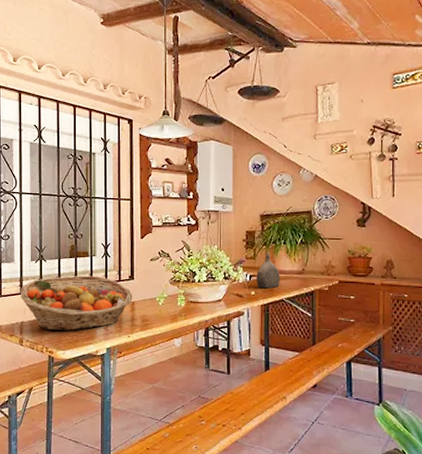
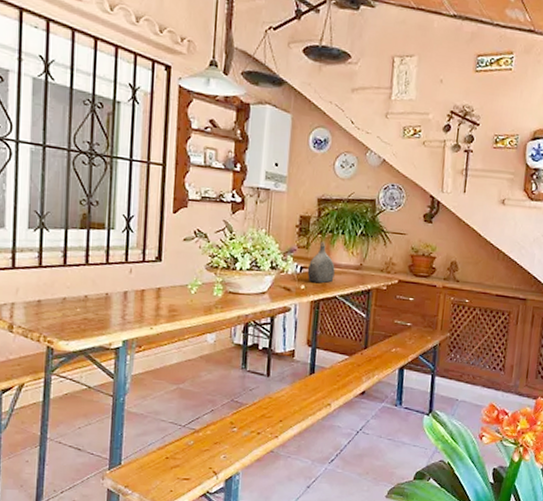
fruit basket: present [21,276,133,331] -> none [12,250,159,318]

